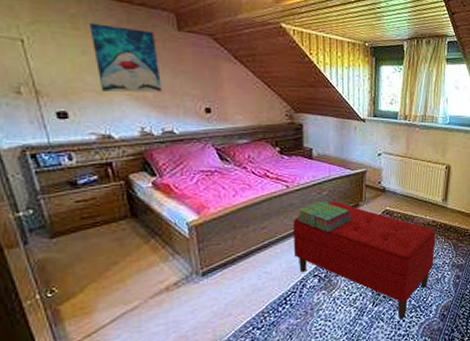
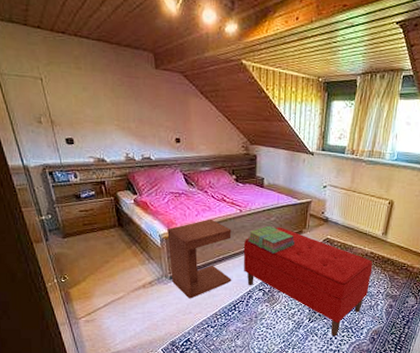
wall art: present [90,23,163,93] -> none [88,63,143,124]
side table: none [197,198,281,297] -> present [167,219,232,299]

